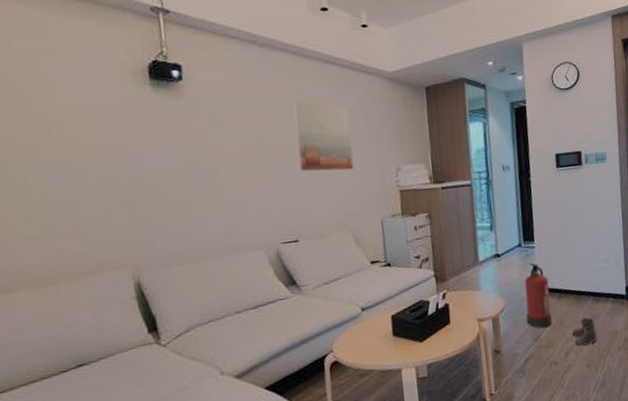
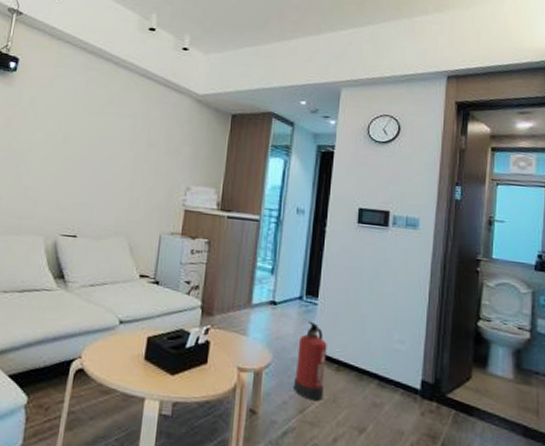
wall art: present [293,101,354,172] -> none [95,106,153,180]
boots: present [572,317,597,346] -> none [345,403,376,440]

